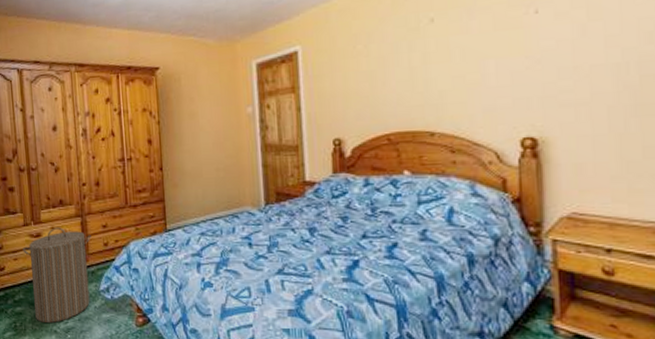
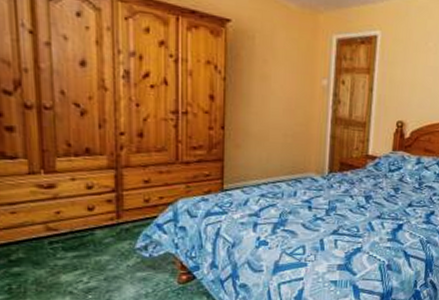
laundry hamper: present [22,227,92,323] -> none [25,178,128,283]

